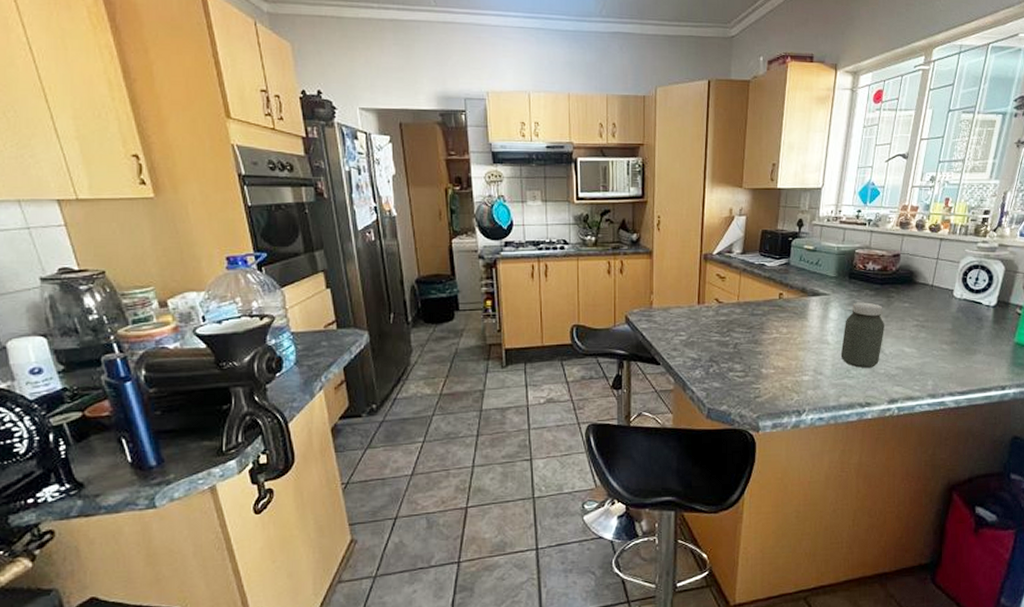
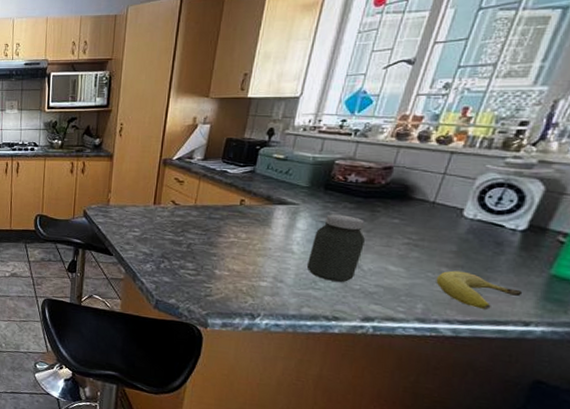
fruit: none [940,346,999,380] -> present [436,270,523,311]

